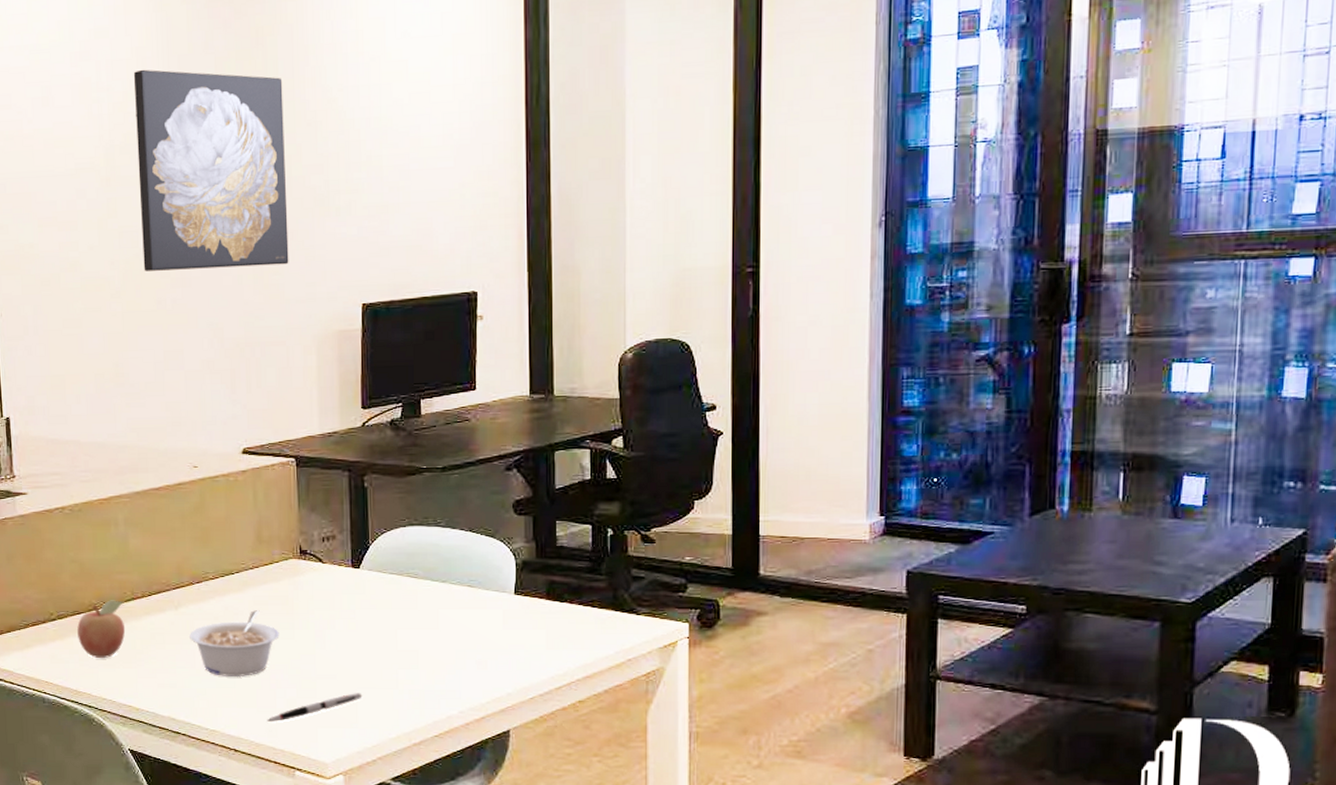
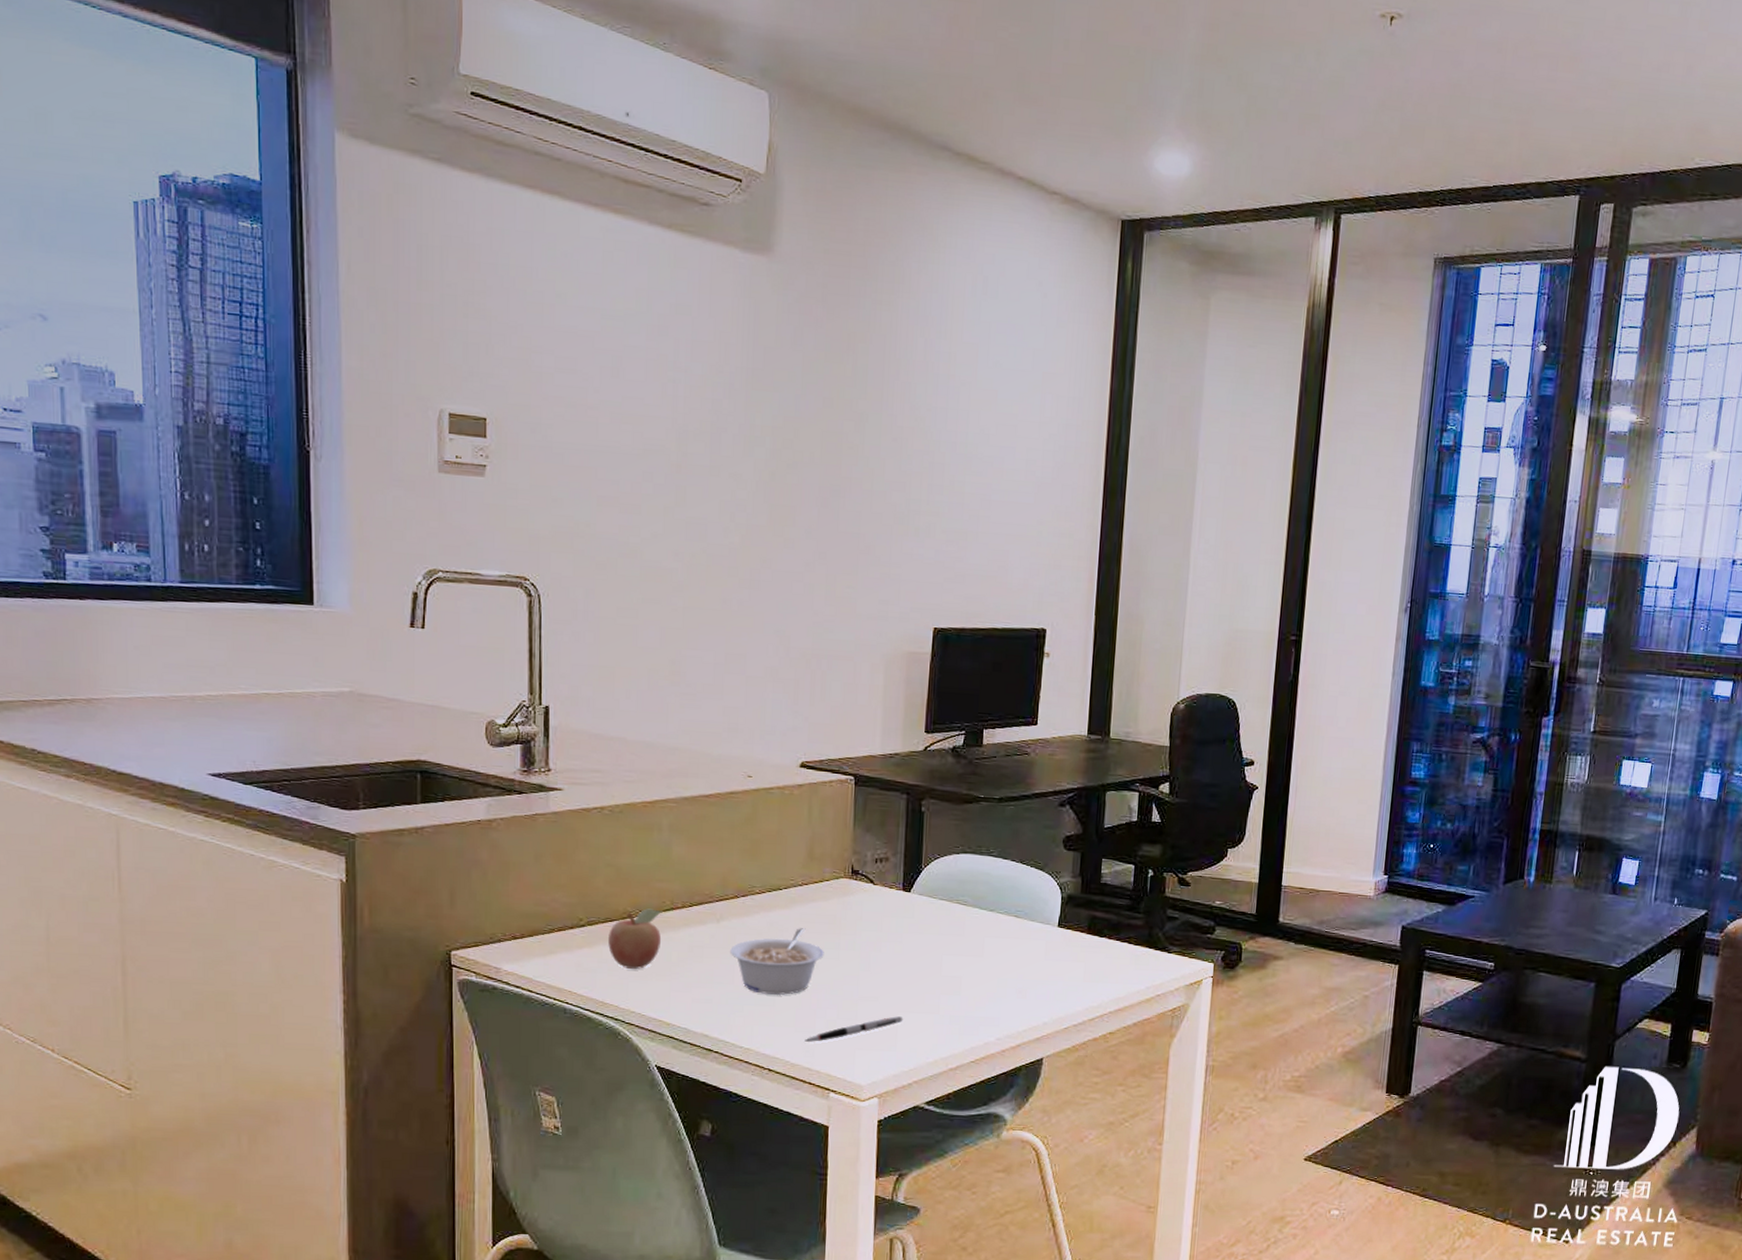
wall art: present [133,69,289,271] -> none [710,355,871,579]

